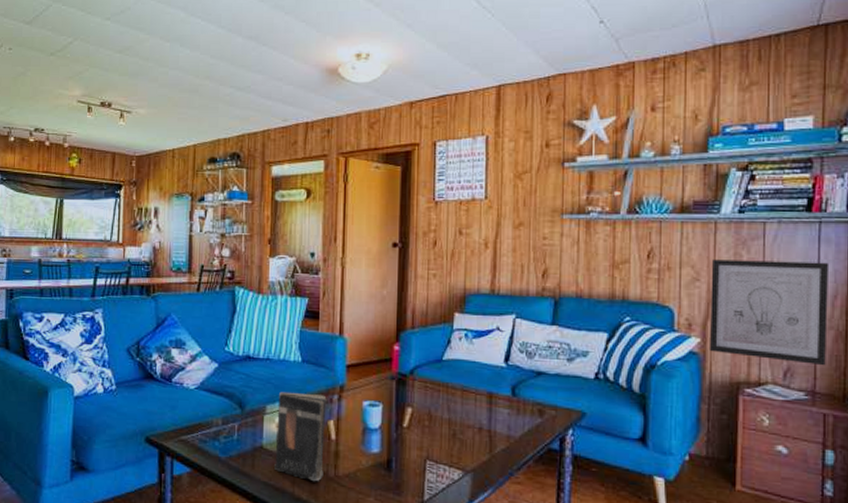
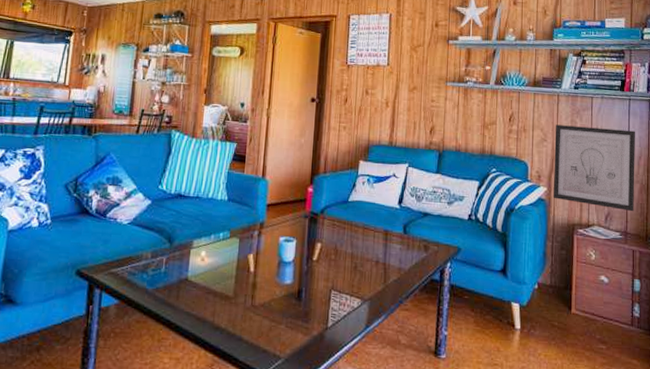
book: present [274,391,327,482] -> none [197,227,248,312]

